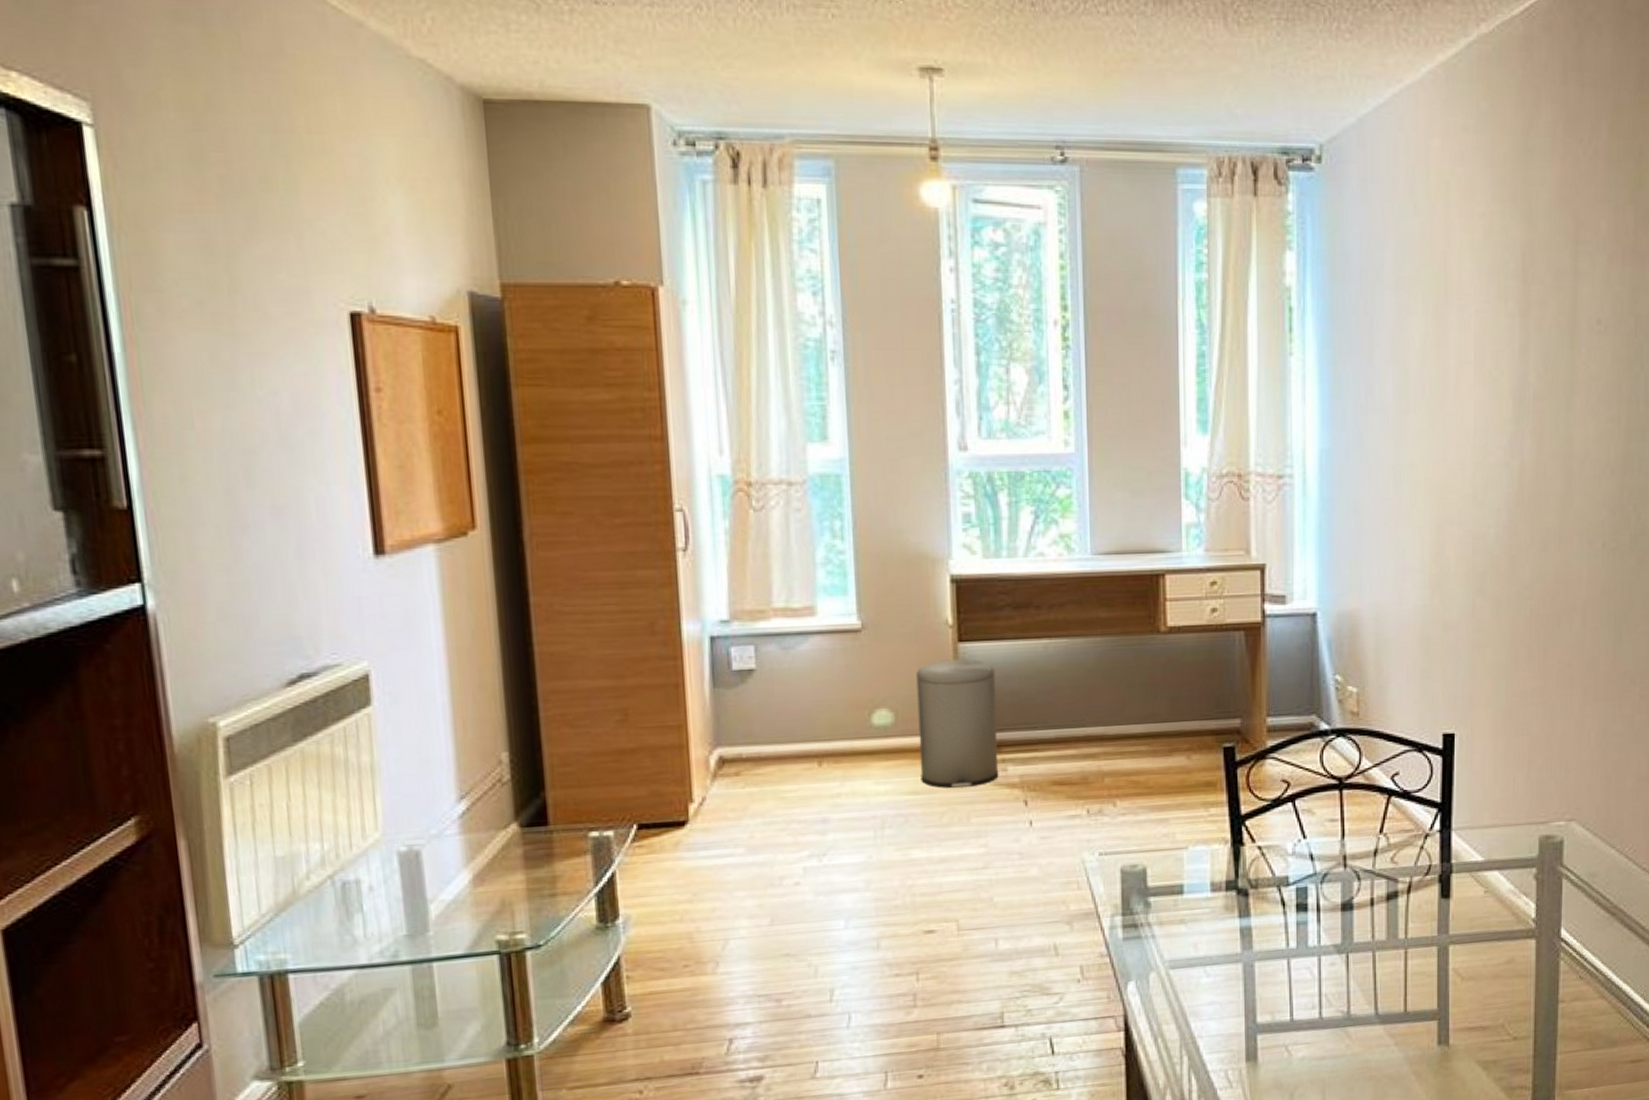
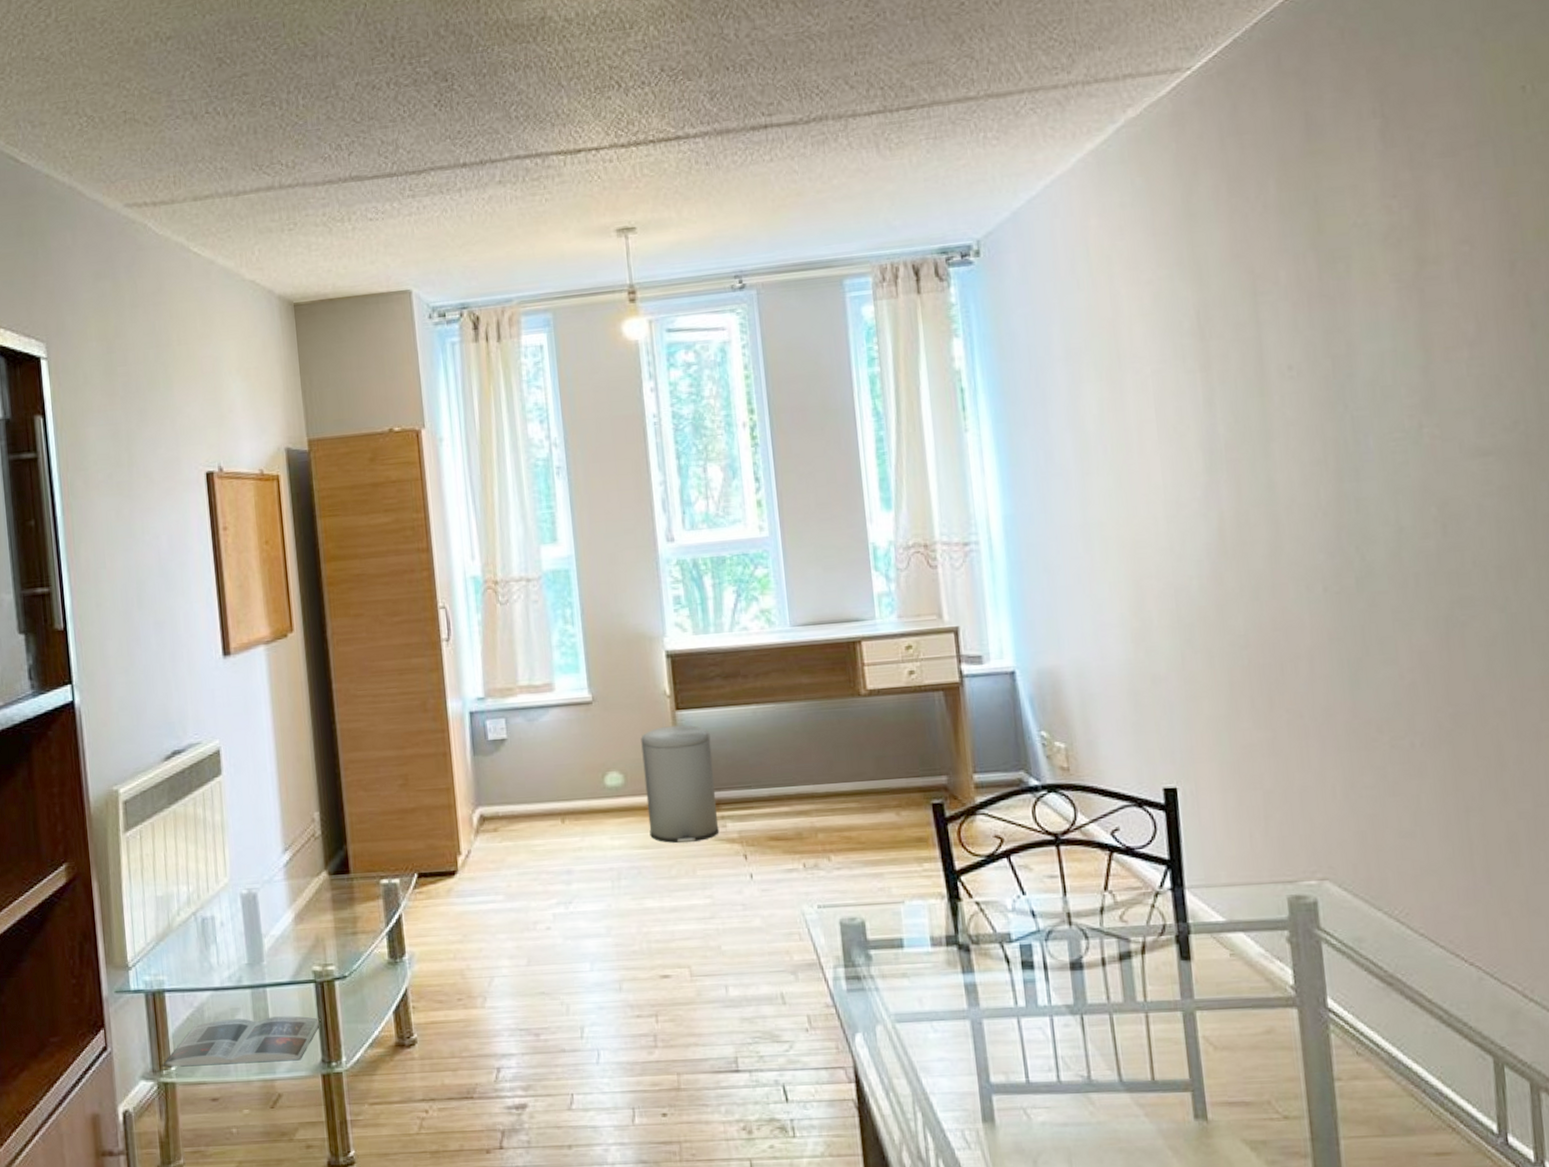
magazine: none [284,993,507,1063] -> present [162,1016,321,1067]

